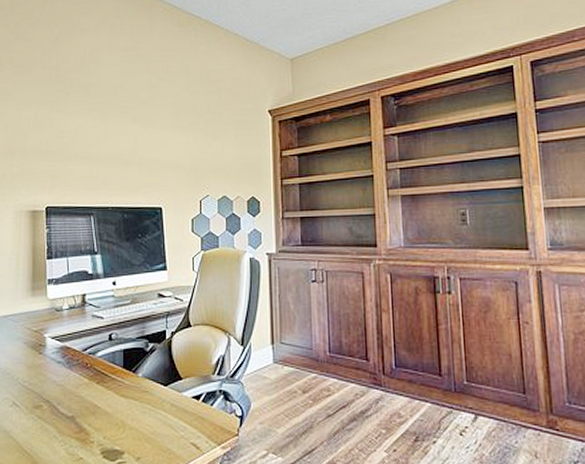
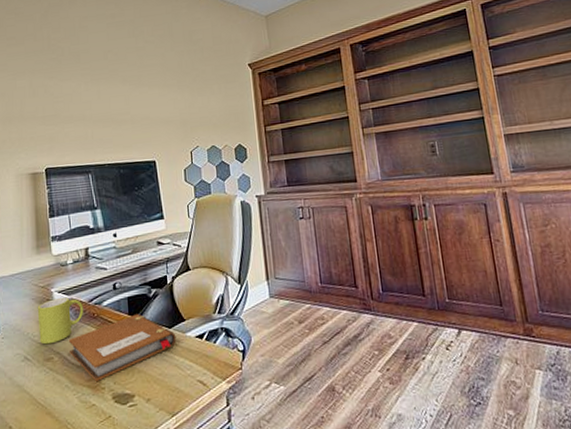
mug: none [29,343,77,391] -> present [37,297,84,345]
notebook: none [59,367,172,434] -> present [68,313,177,381]

